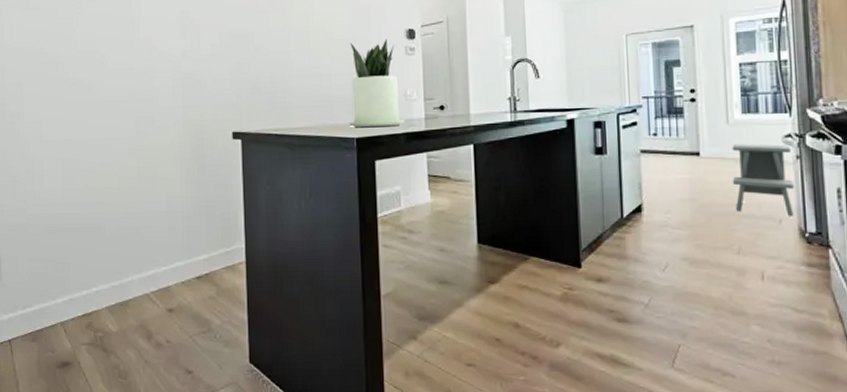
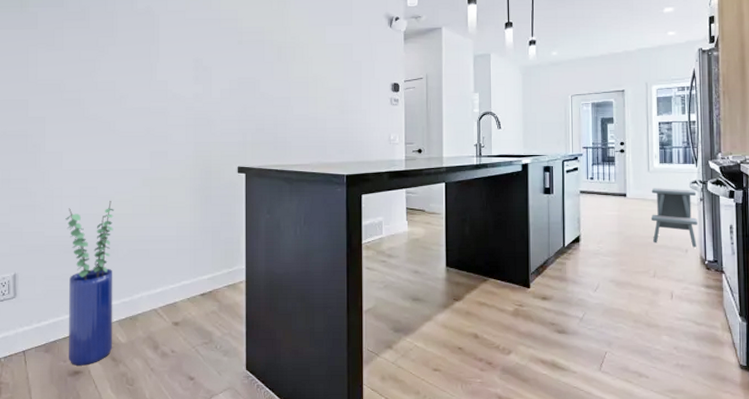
vase: none [48,173,103,357] -> present [65,200,115,366]
planter: present [349,39,405,128] -> none [340,91,388,166]

